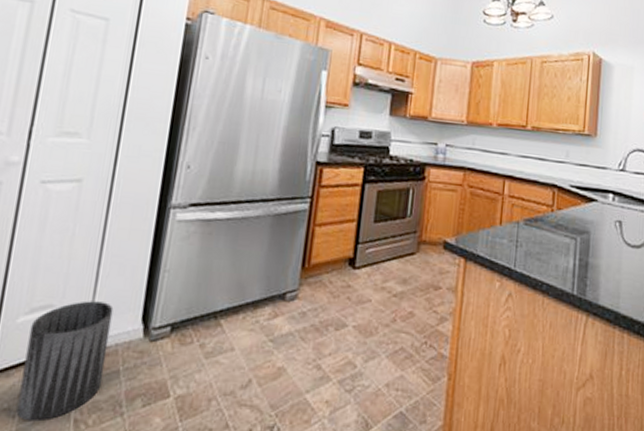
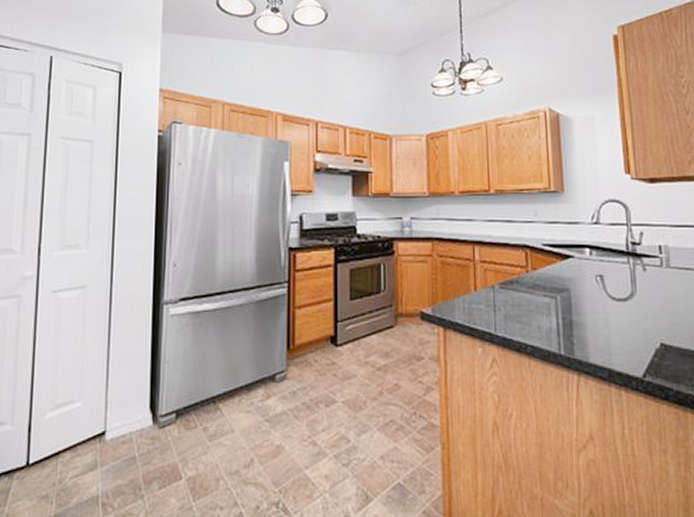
trash can: present [16,301,114,422] -> none [53,395,124,507]

